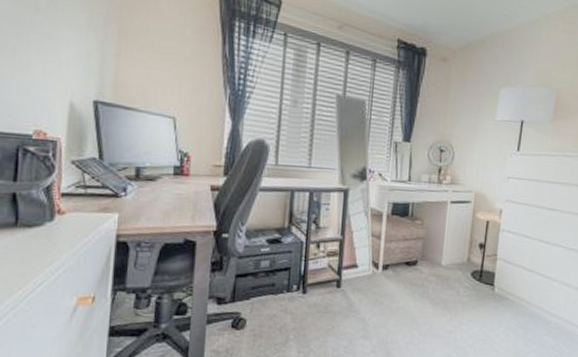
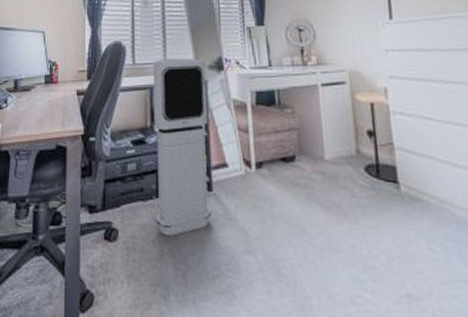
air purifier: none [285,162,350,325] -> present [153,58,212,236]

